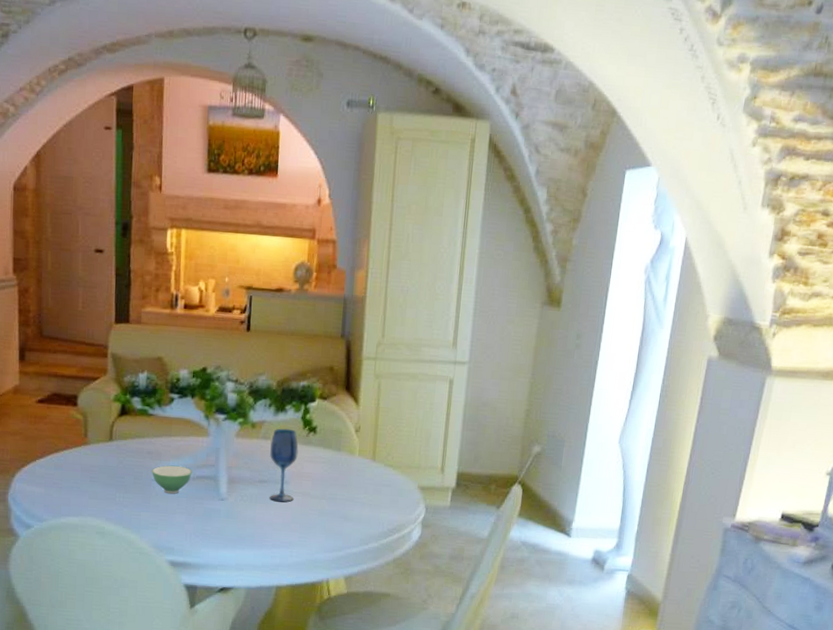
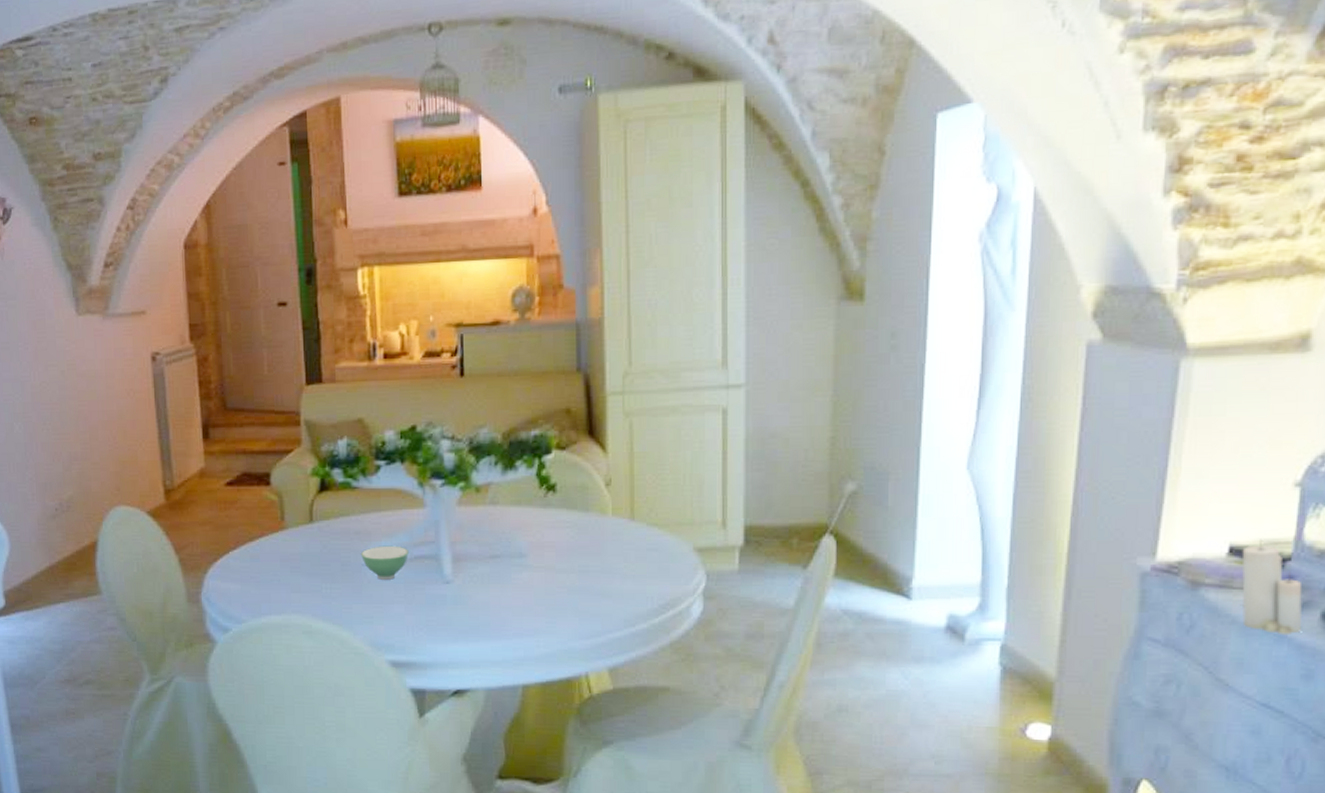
wineglass: present [269,428,299,503] -> none [501,489,536,580]
candle: none [783,510,823,579] -> present [1241,539,1303,636]

